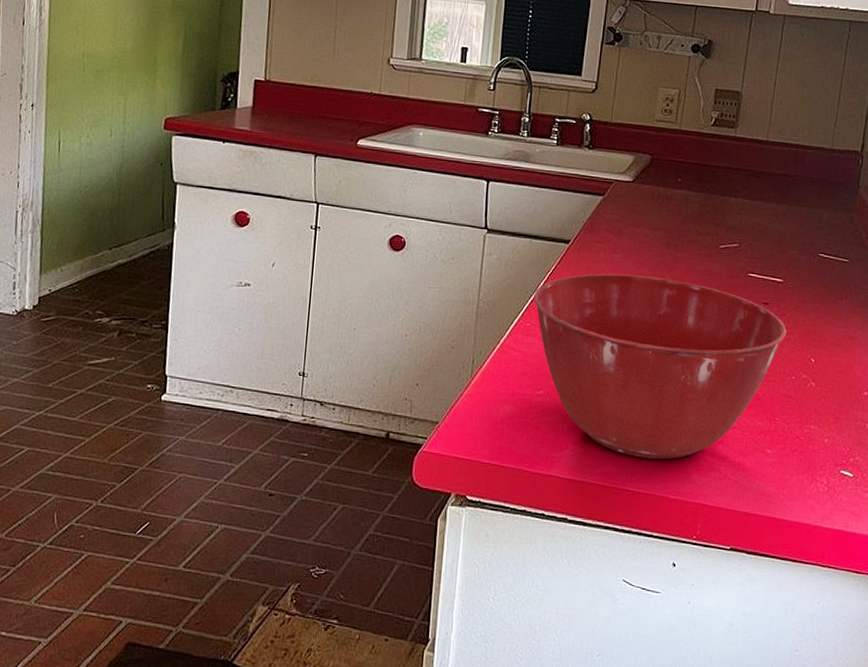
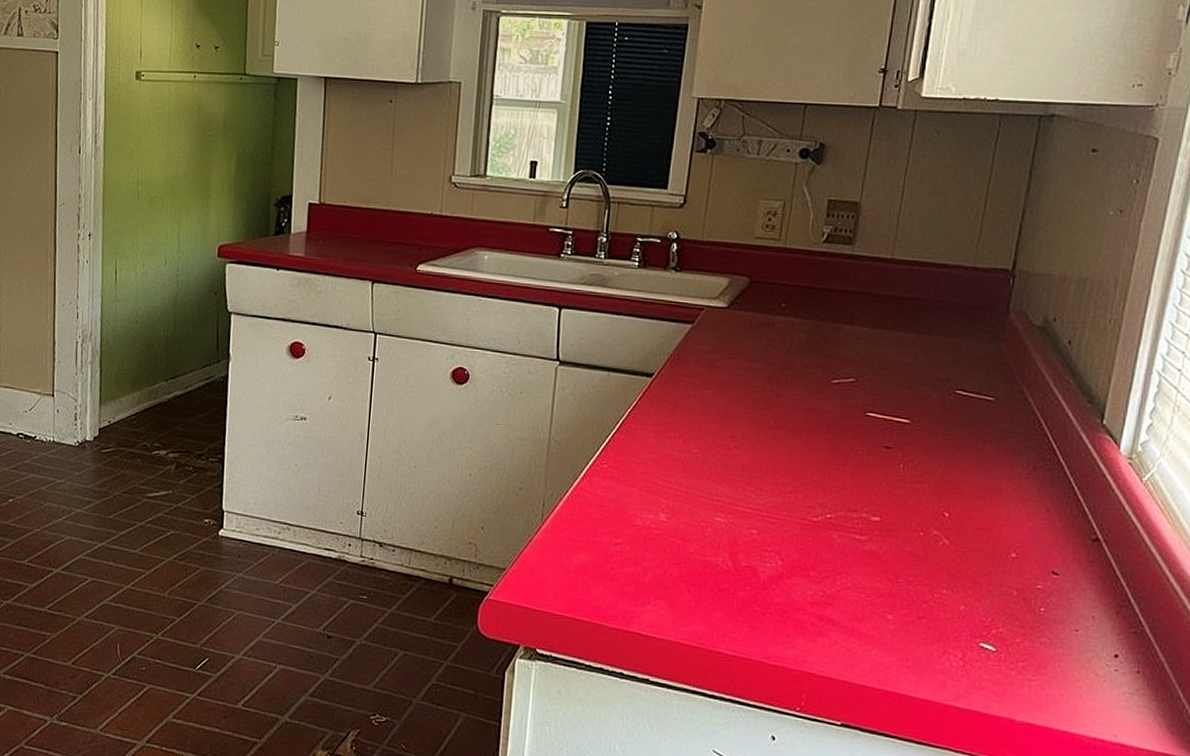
mixing bowl: present [533,273,787,460] -> none [611,411,914,621]

